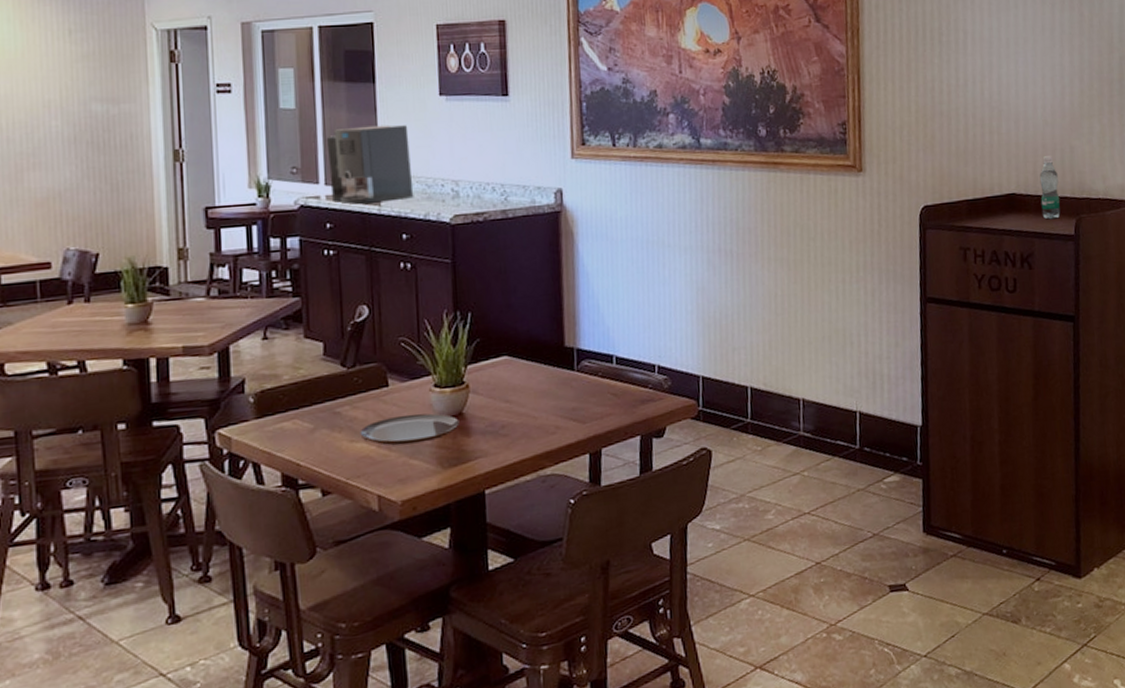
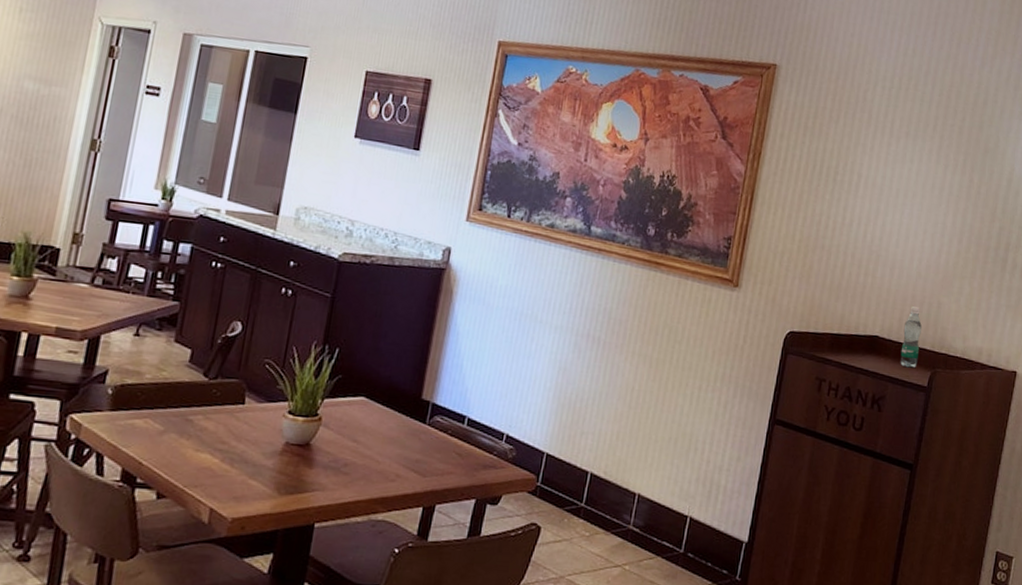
coffee machine: present [326,124,414,205] -> none [231,149,319,229]
plate: present [359,413,460,445] -> none [206,434,305,465]

